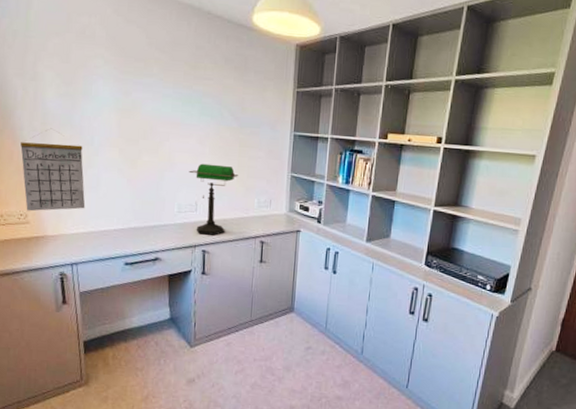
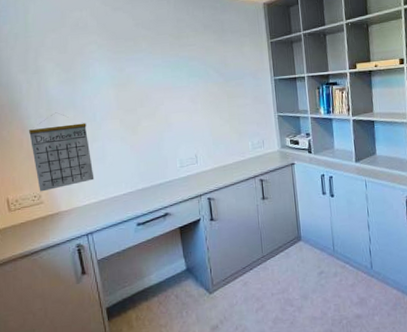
desk lamp: present [188,163,238,235] -> none [185,117,230,184]

